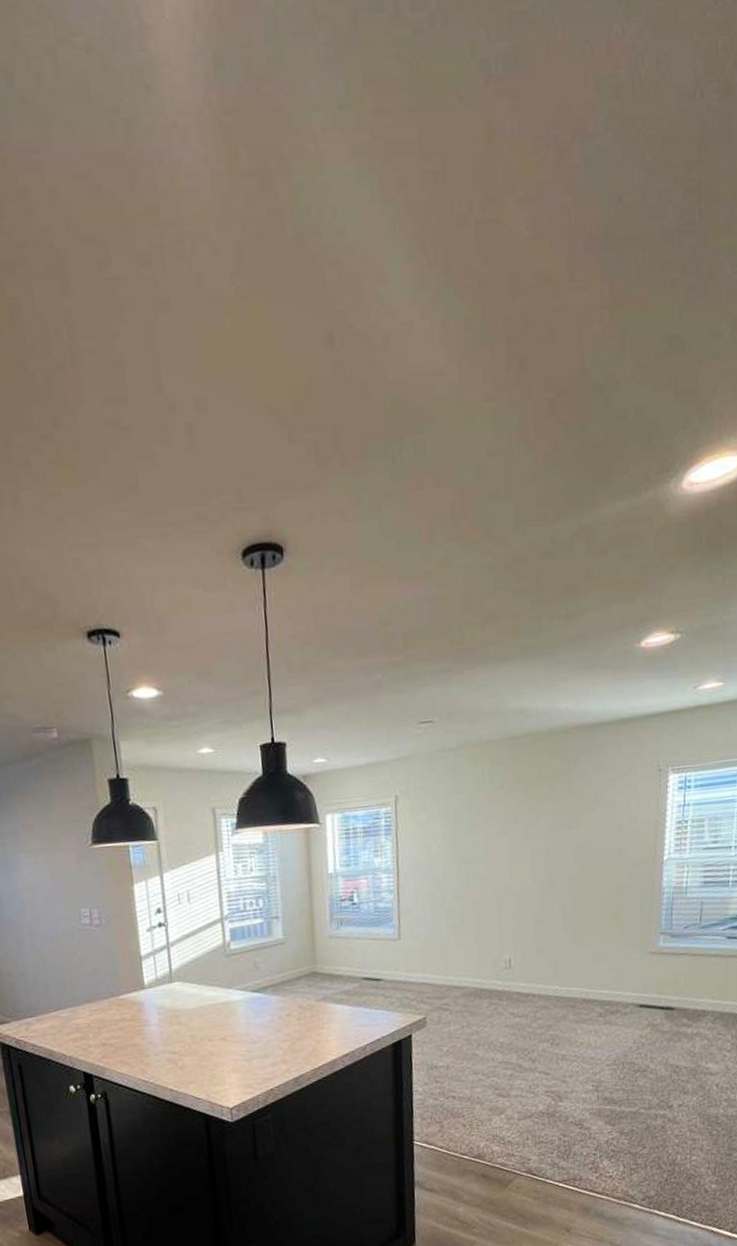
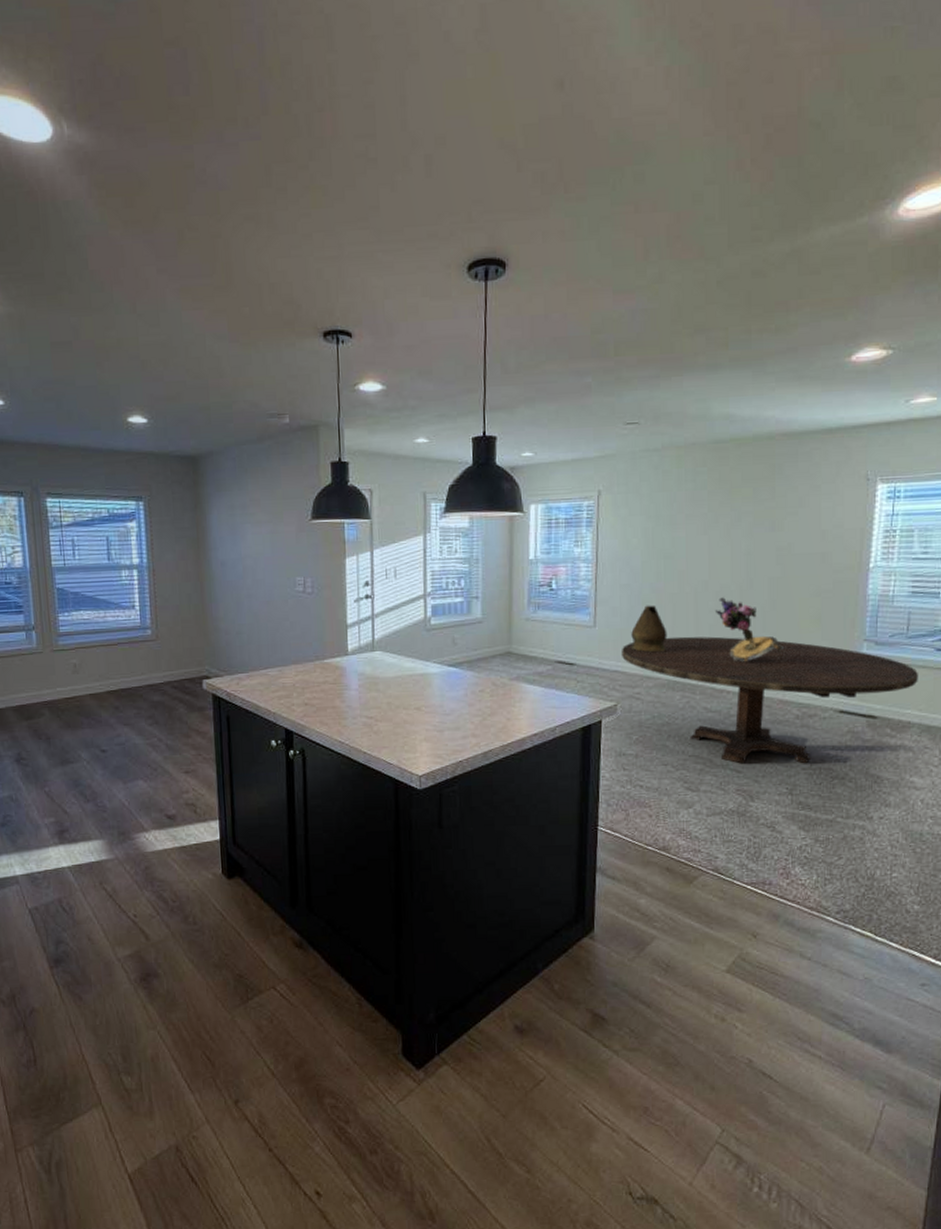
dining table: none [427,939,711,1066] -> present [621,636,918,764]
ceramic vessel: none [436,912,472,962] -> present [630,605,667,652]
bouquet: none [517,900,585,965] -> present [714,597,783,663]

